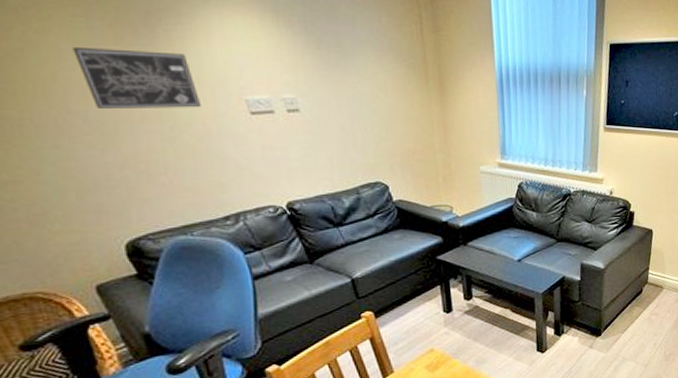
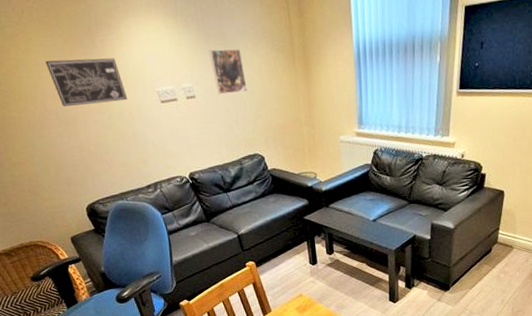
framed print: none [320,58,369,110] -> present [209,48,247,95]

